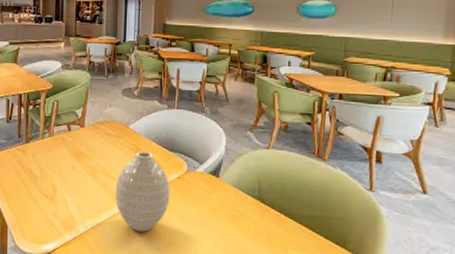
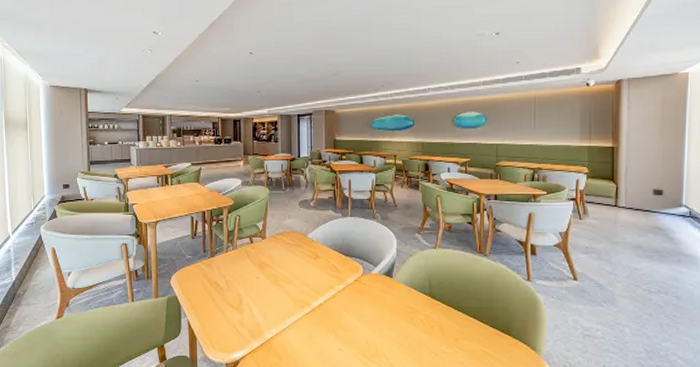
vase: present [115,151,170,232] -> none [297,257,349,334]

